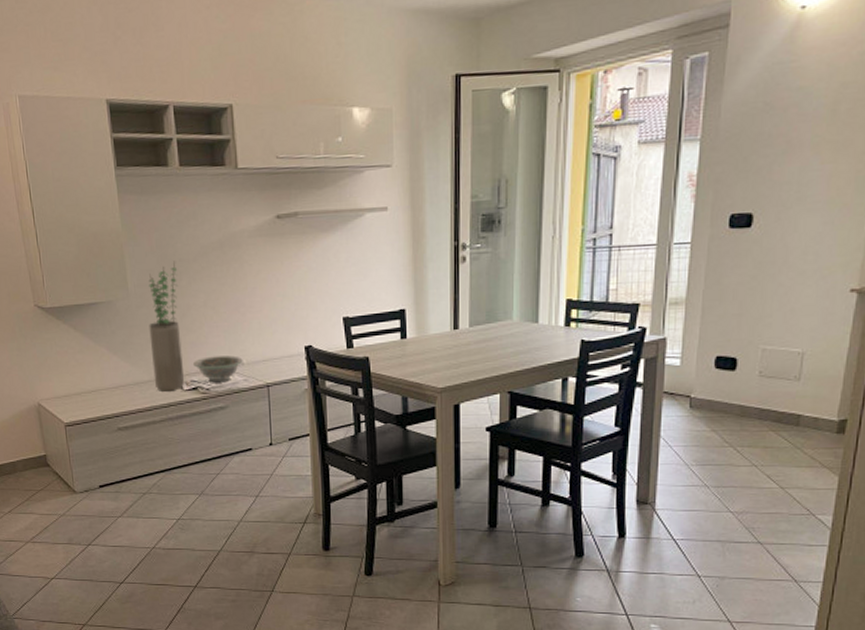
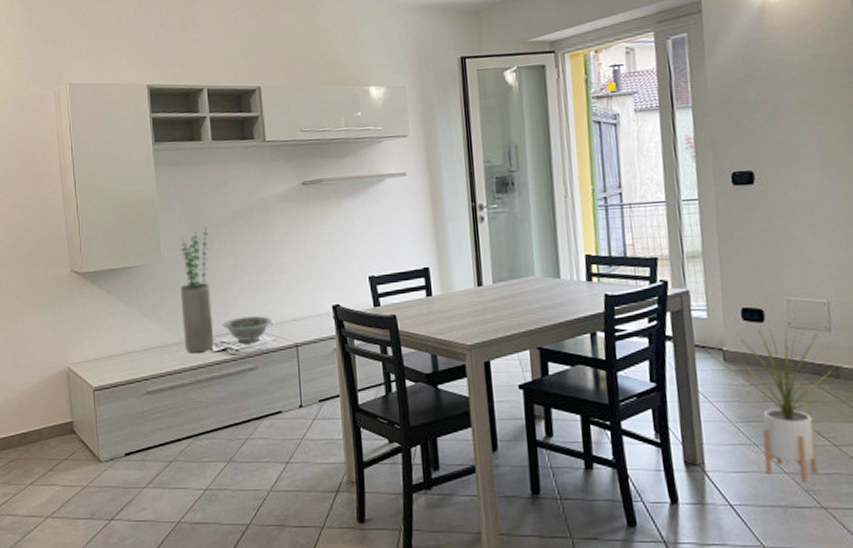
house plant: none [703,371,796,521] -> present [737,322,834,483]

